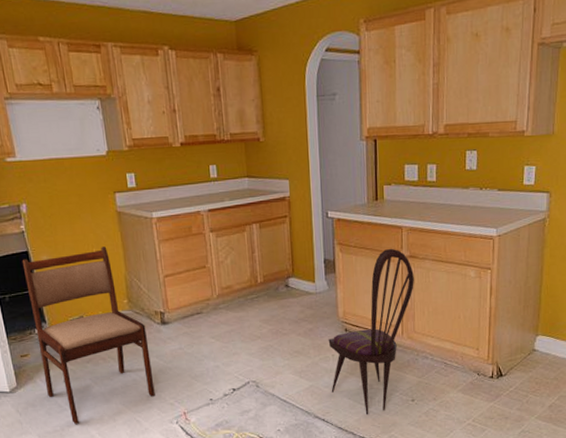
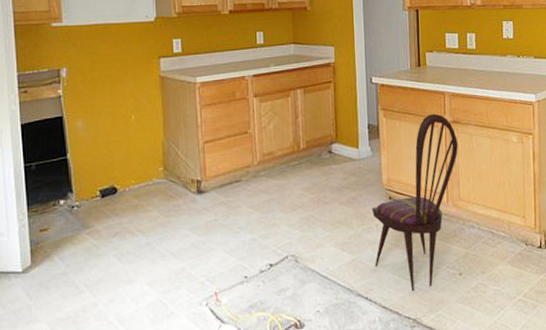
dining chair: present [22,246,155,424] -> none [55,112,185,309]

